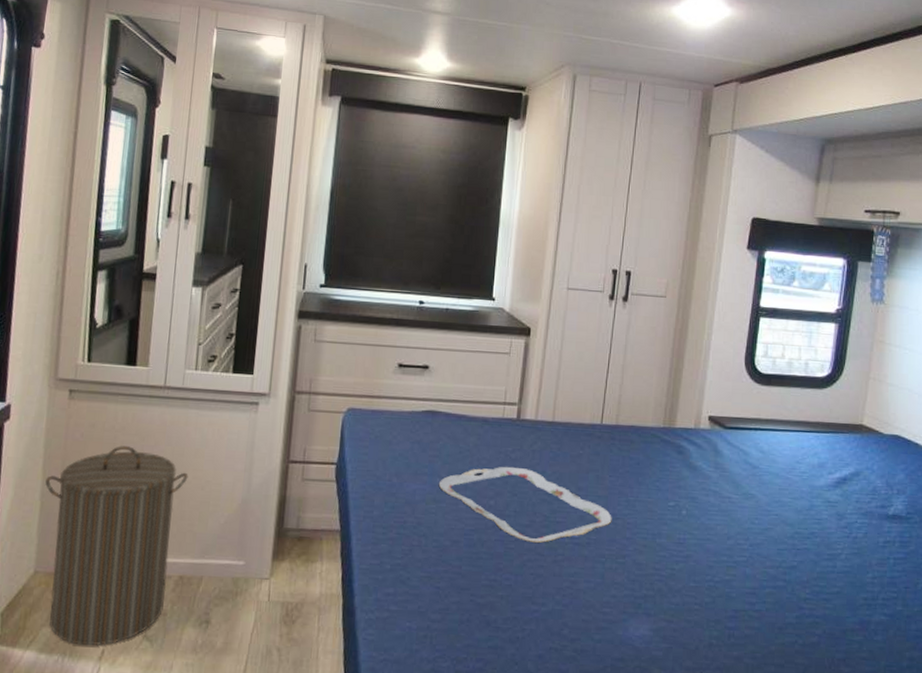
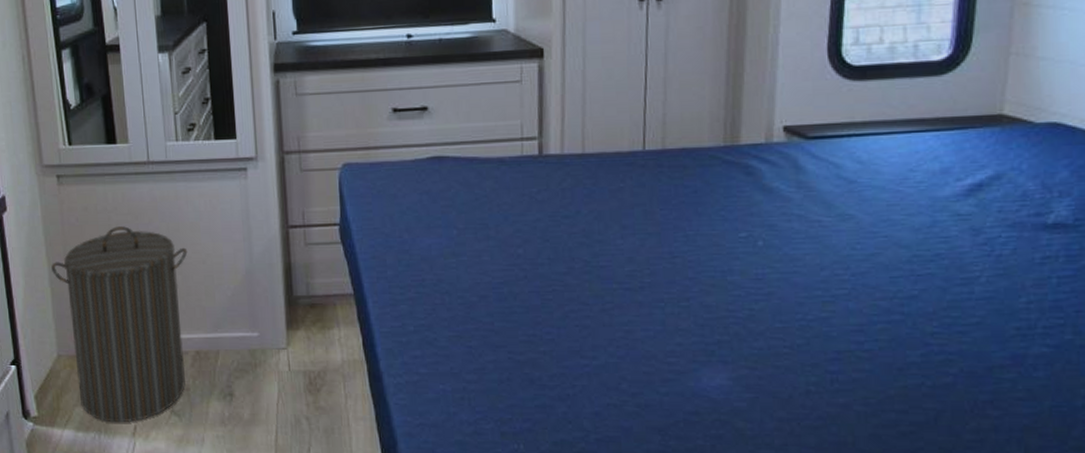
serving tray: present [438,466,612,543] -> none [455,209,669,291]

